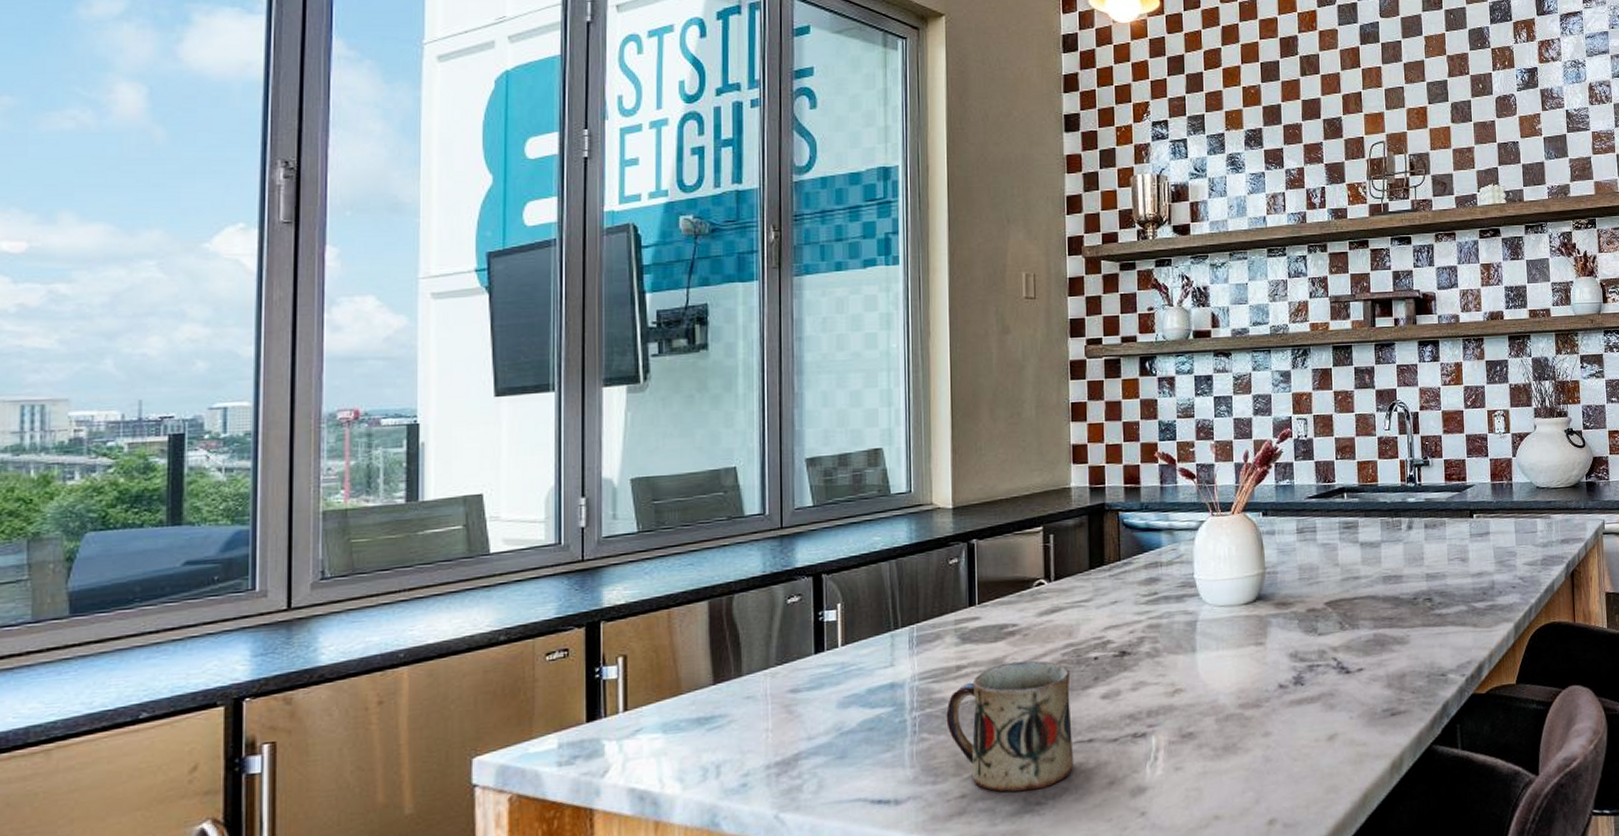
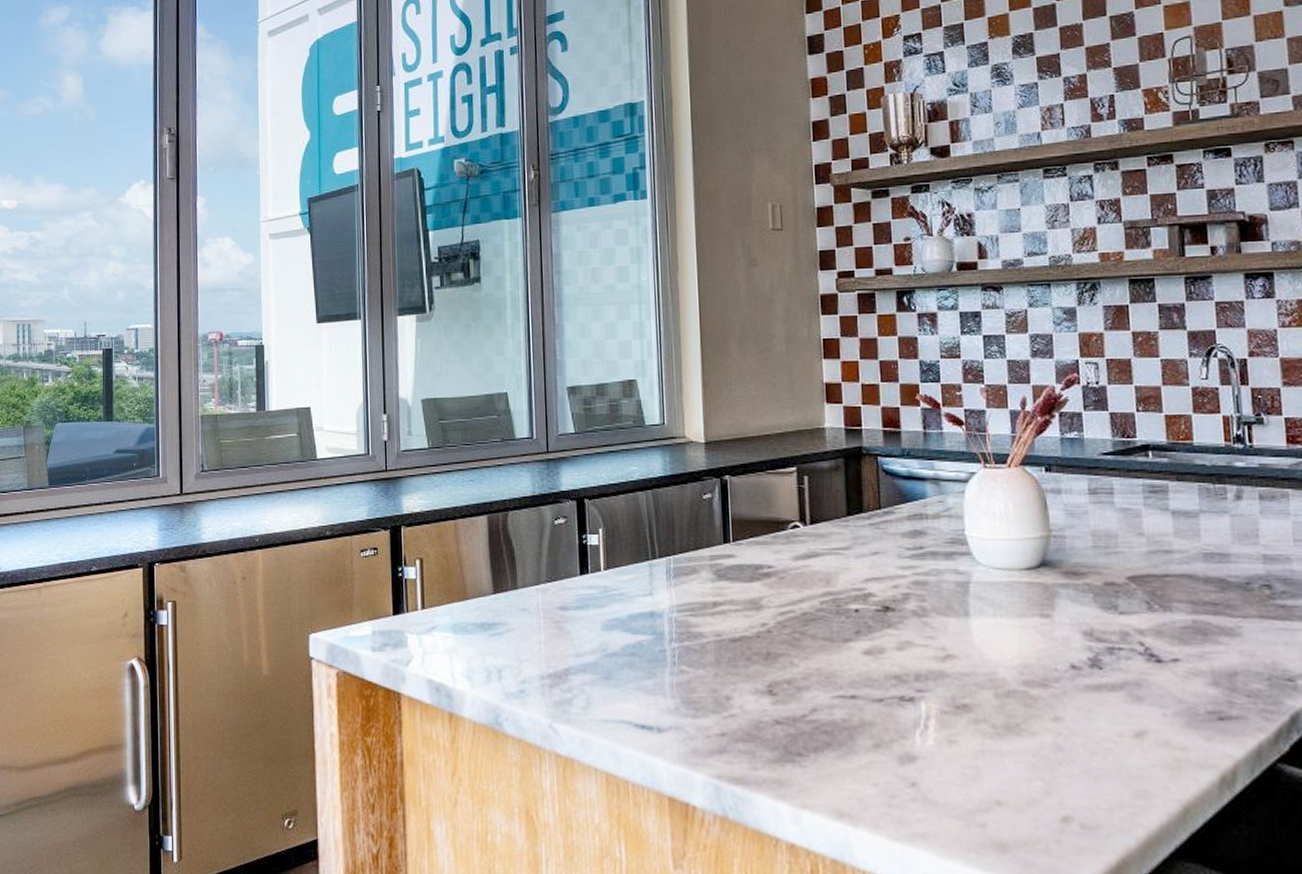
mug: present [946,660,1073,793] -> none [704,604,835,740]

